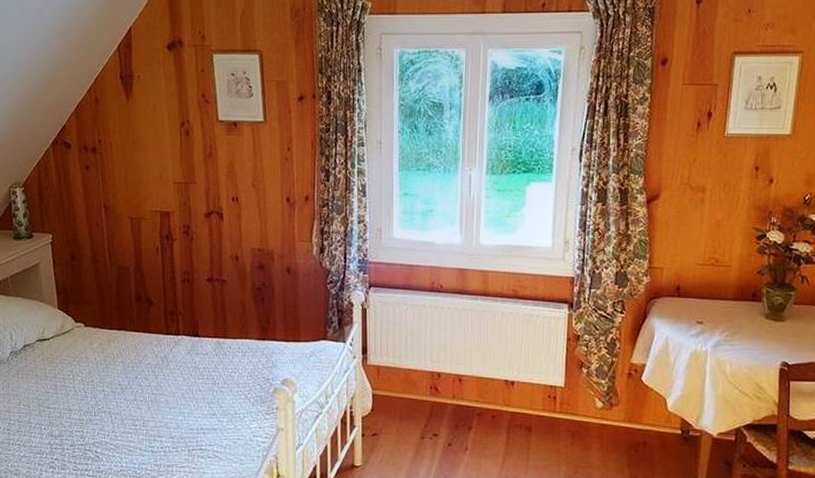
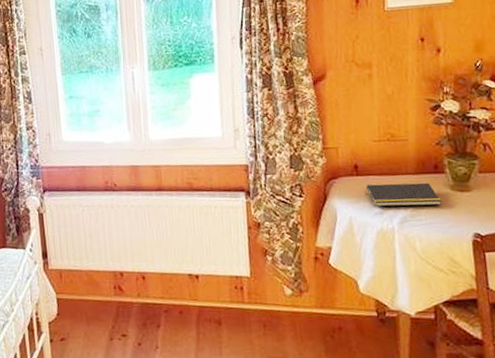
notepad: none [684,307,755,332] -> present [365,182,442,207]

